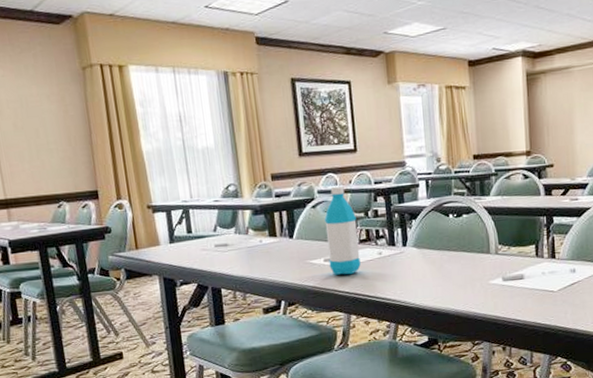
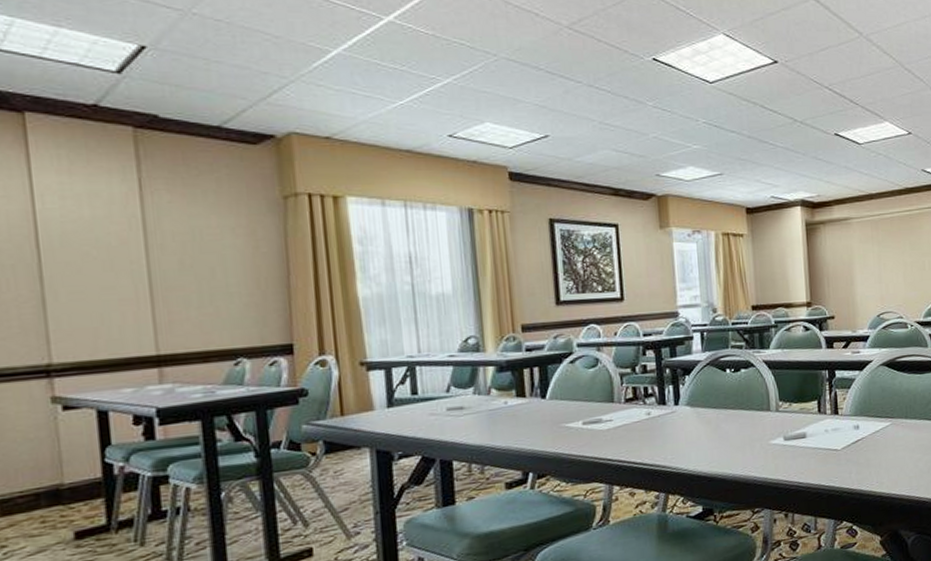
water bottle: present [324,185,361,275] -> none [584,338,626,440]

